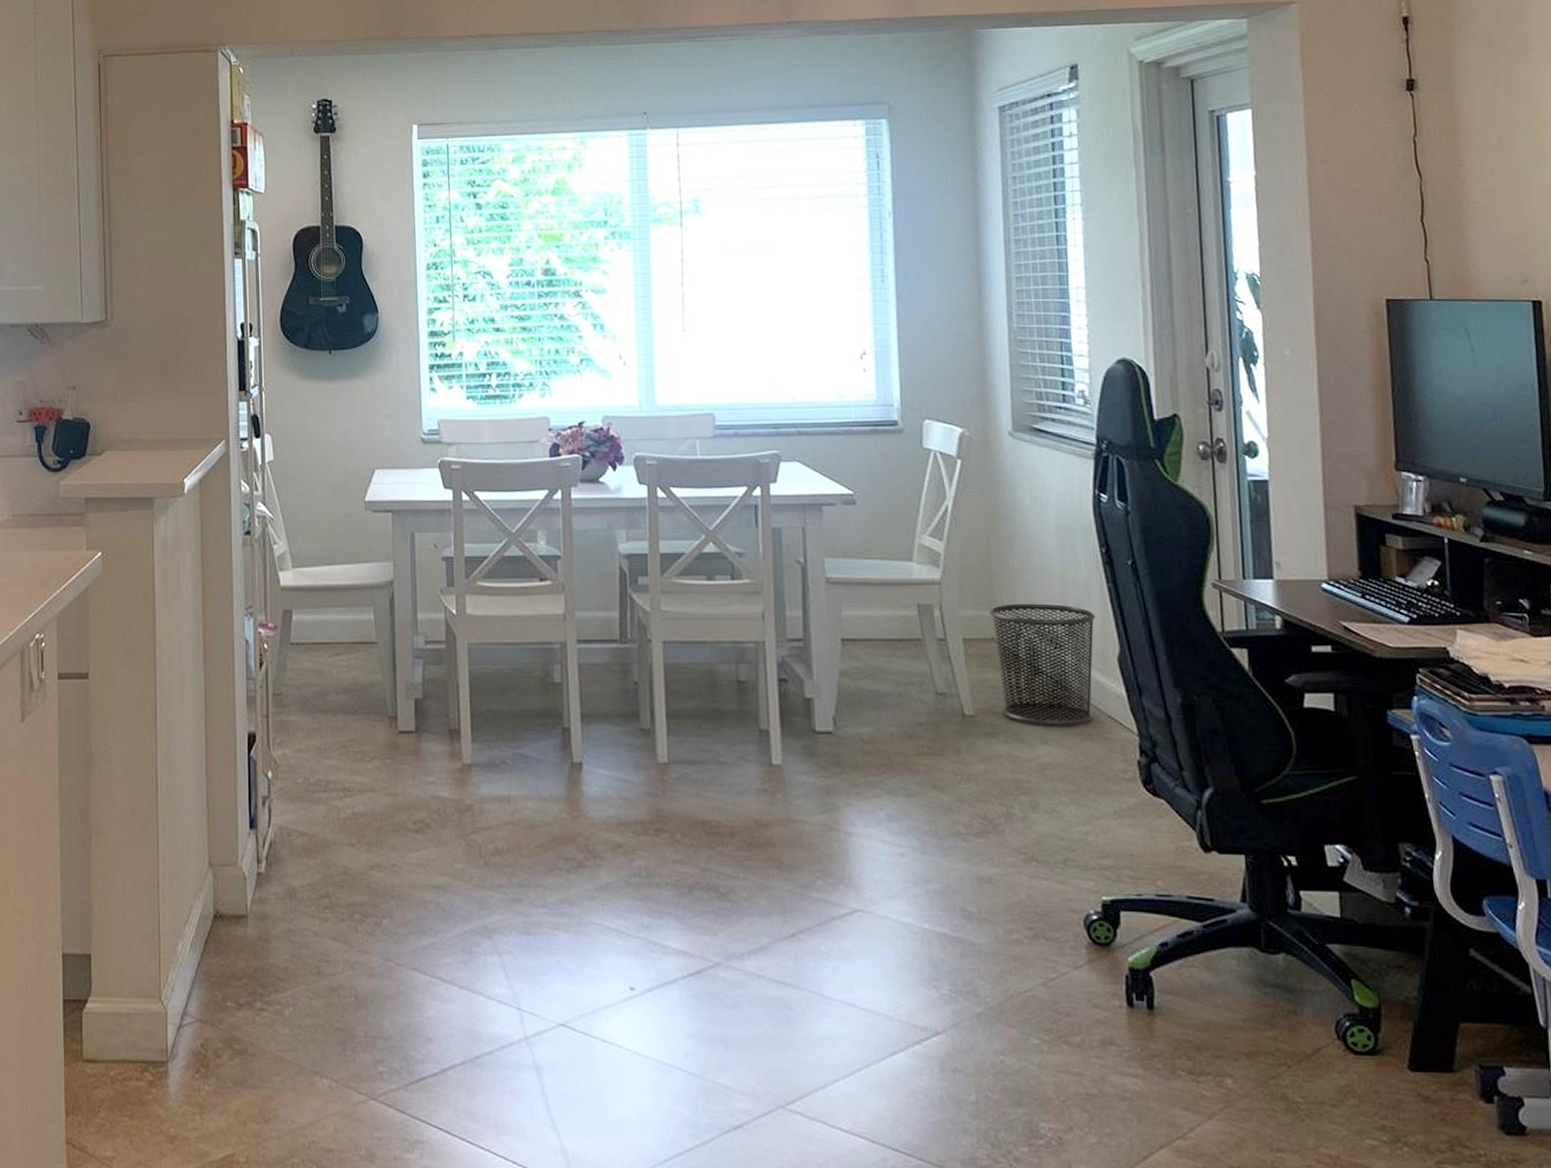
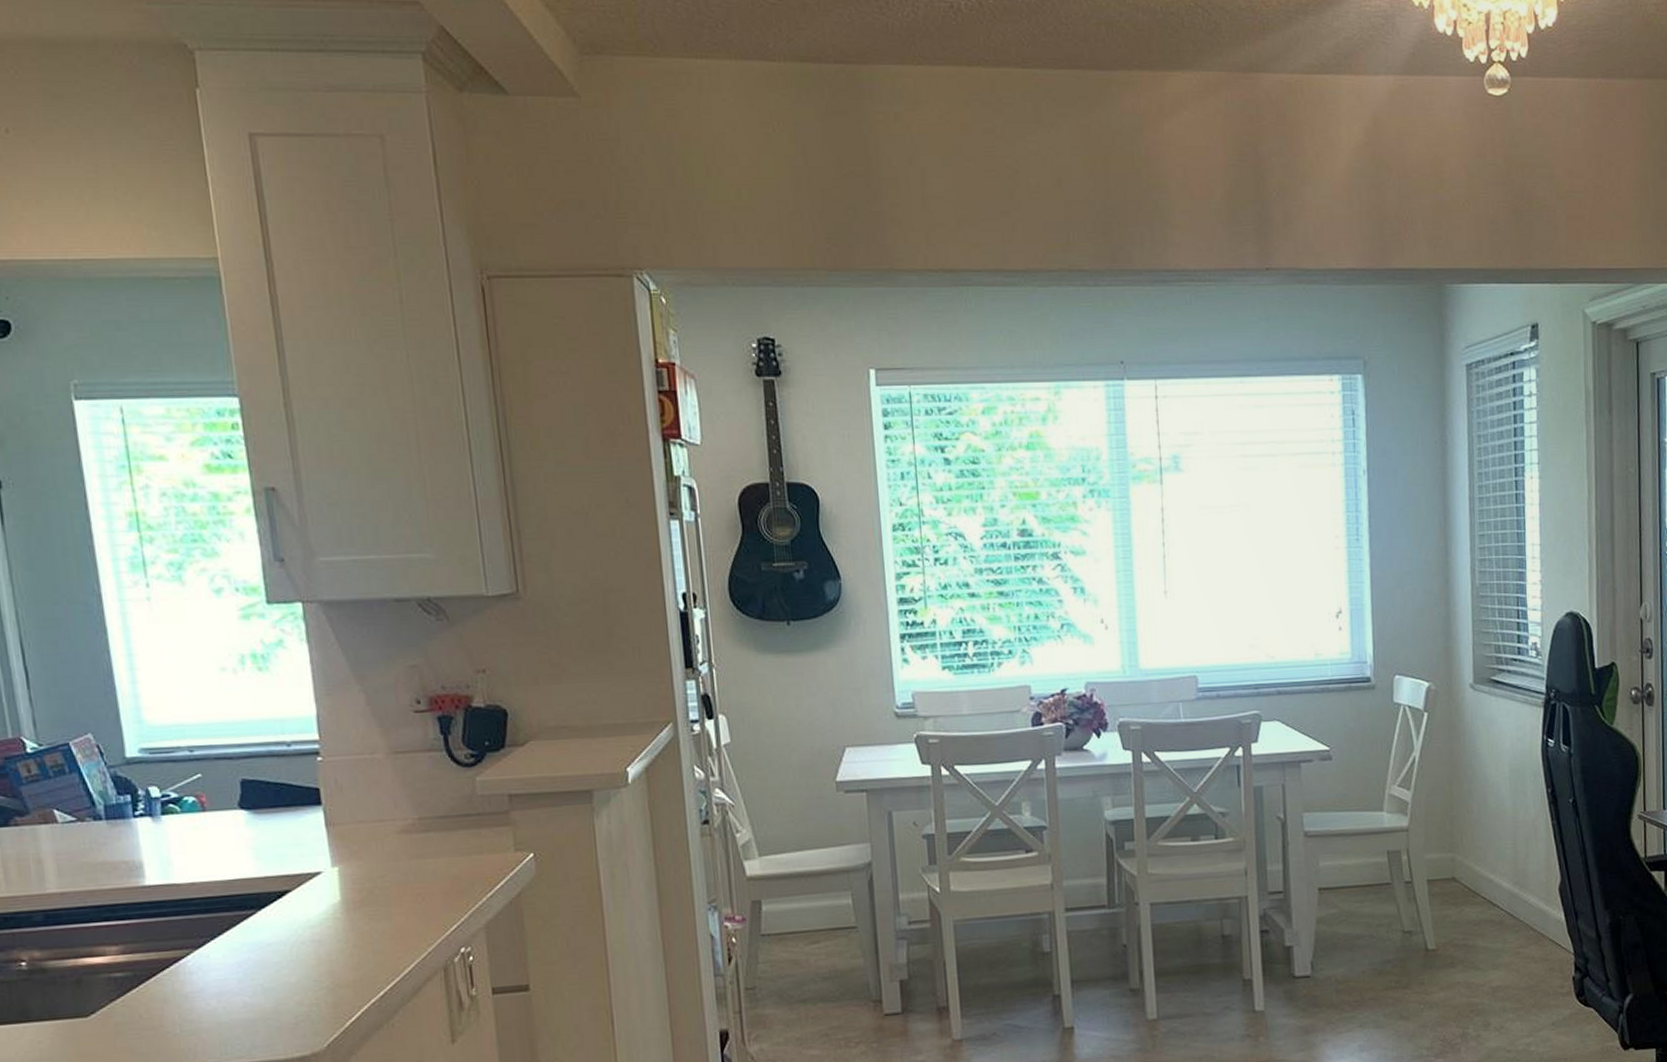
waste bin: present [989,603,1096,726] -> none [1451,842,1542,953]

